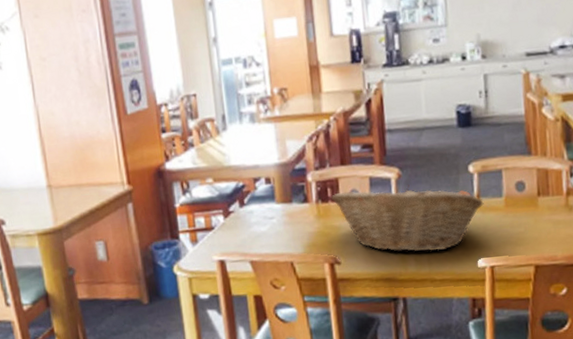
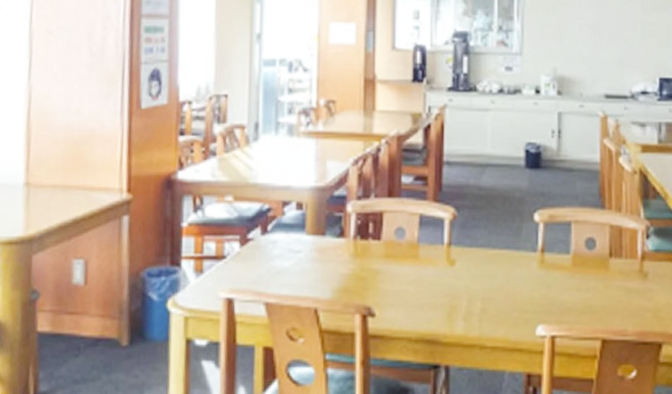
fruit basket: present [330,184,484,252] -> none [372,227,548,312]

